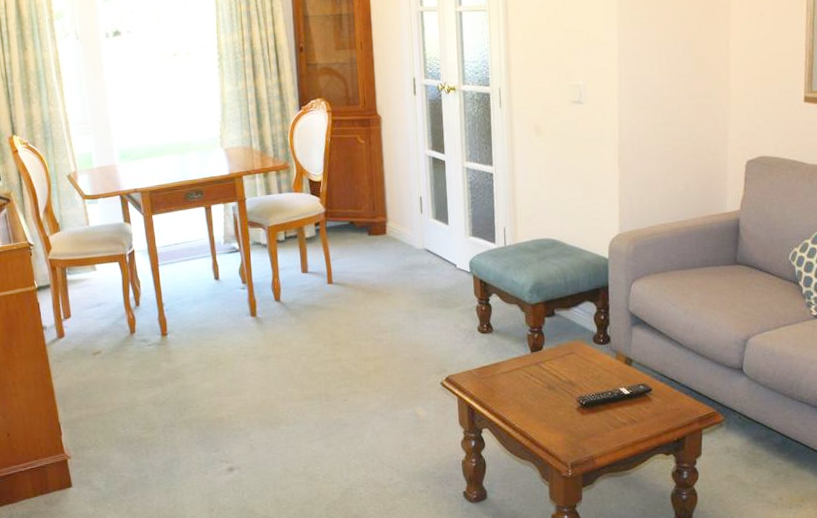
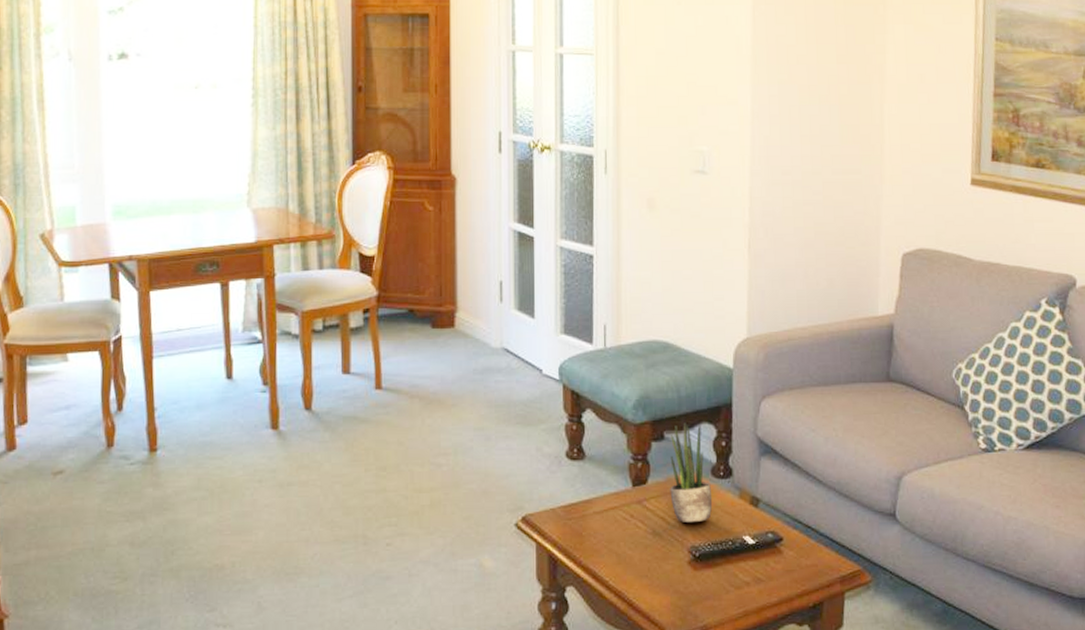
potted plant: none [560,302,595,379] -> present [670,422,713,522]

